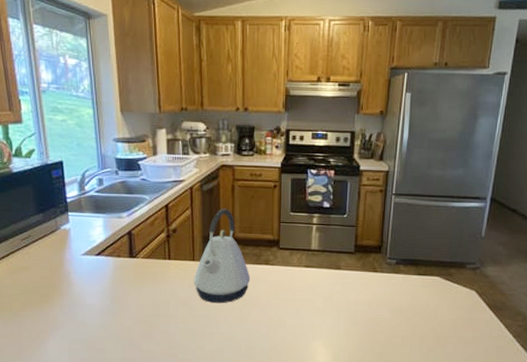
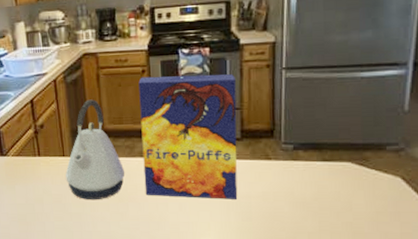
cereal box: none [267,191,354,306] -> present [138,74,238,199]

